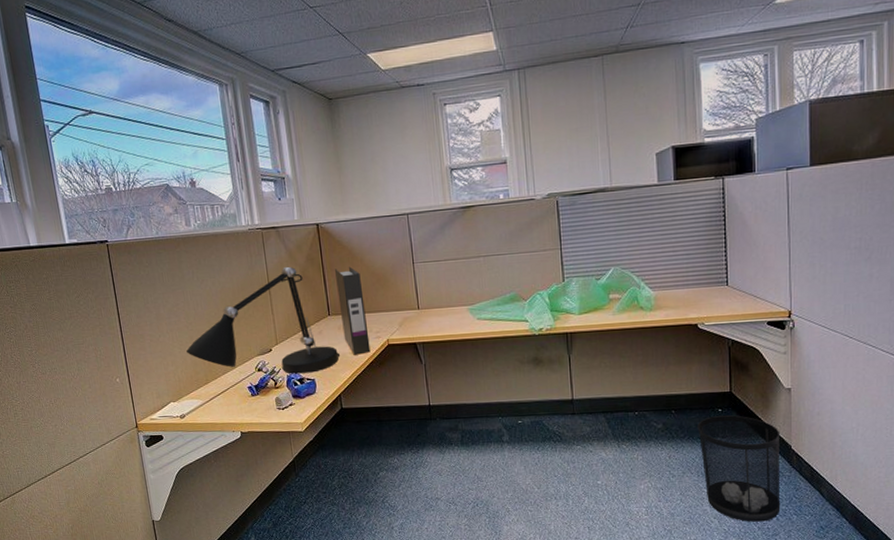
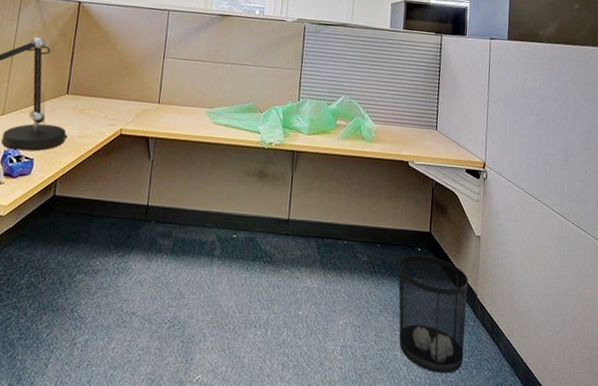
binder: present [334,266,371,355] -> none [76,48,110,140]

